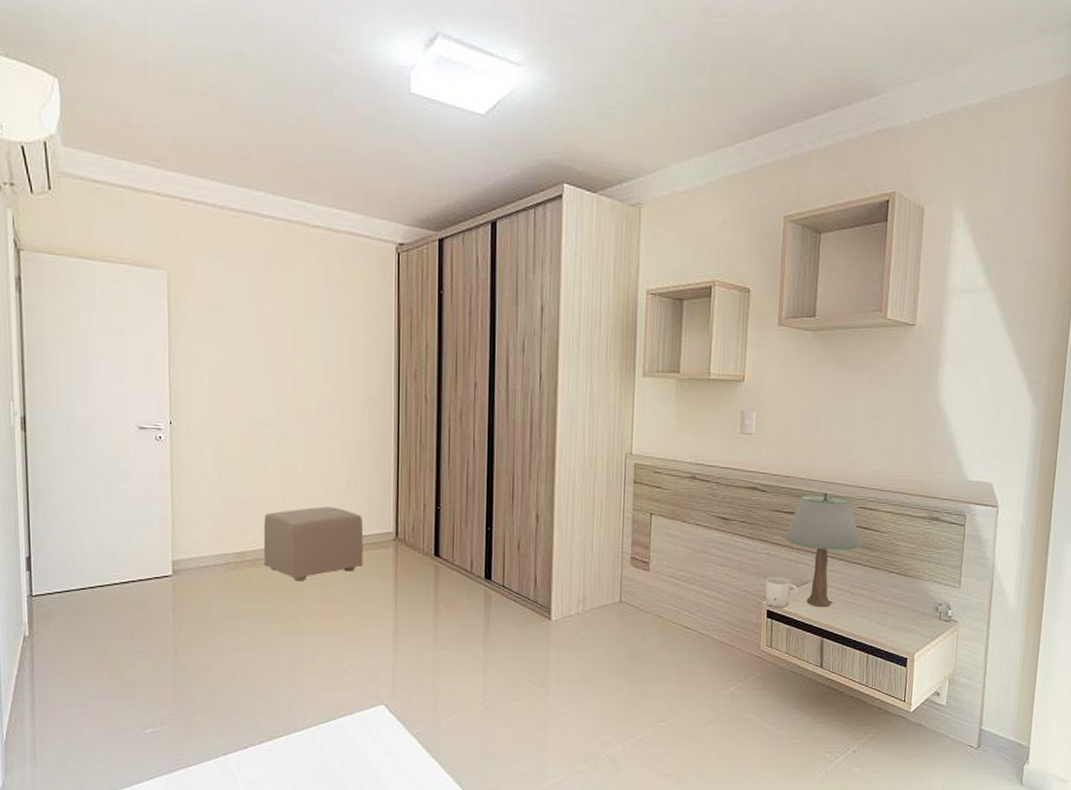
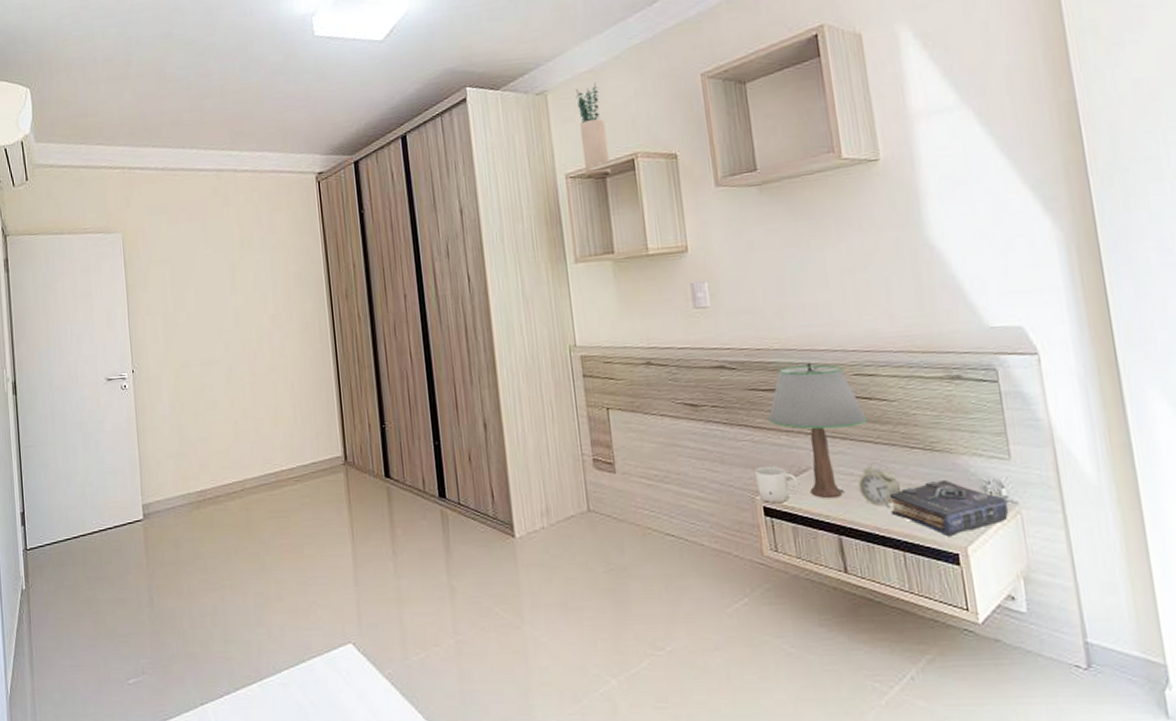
ottoman: present [264,506,364,582] -> none [220,436,317,516]
vase: none [665,205,691,299] -> present [576,83,611,179]
alarm clock: none [843,581,875,619] -> present [857,462,900,509]
book: none [864,599,951,645] -> present [888,479,1009,537]

